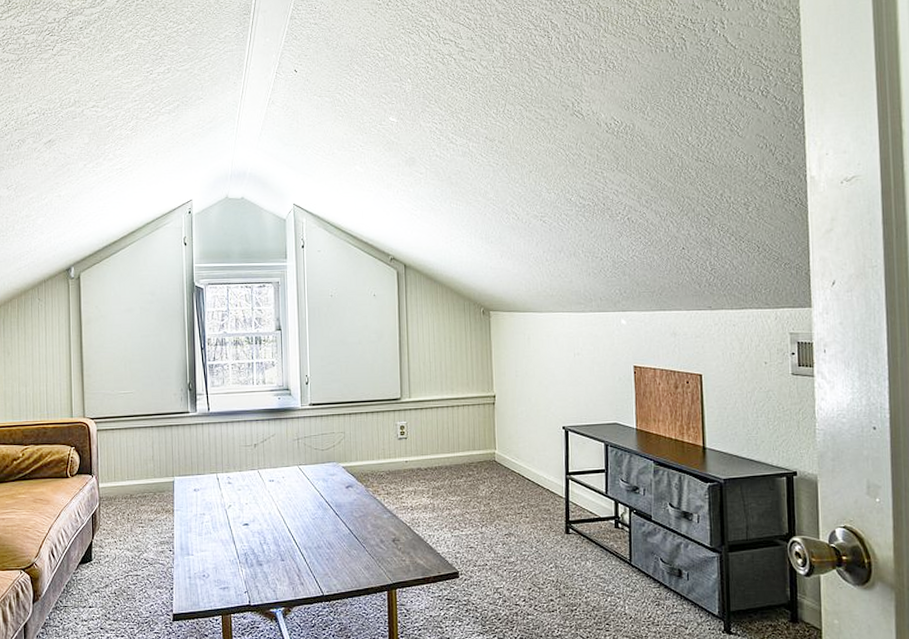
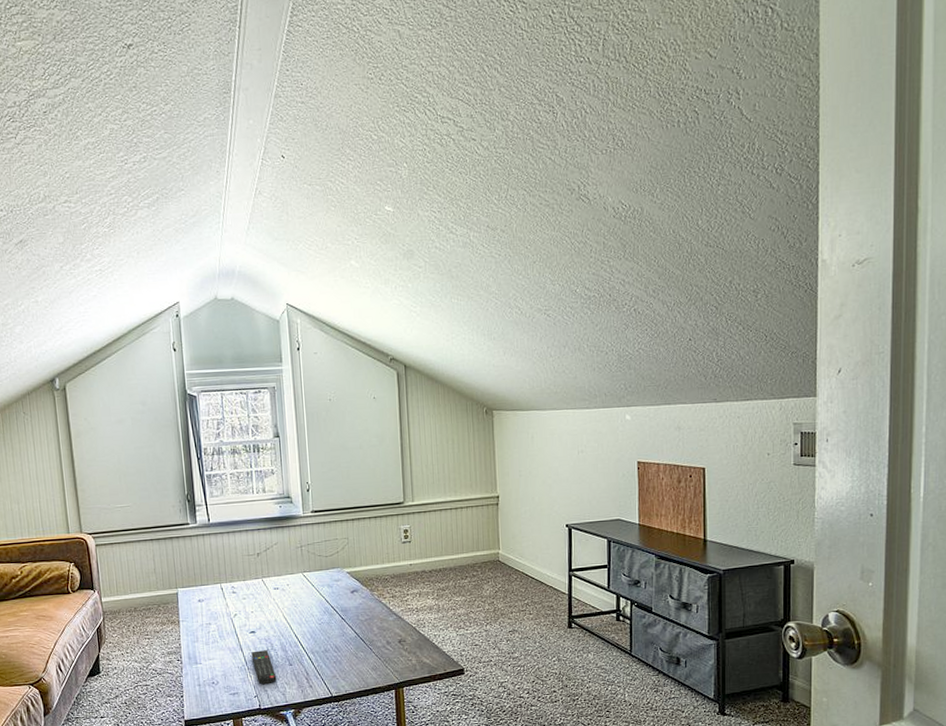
remote control: none [243,544,268,580] -> present [251,650,277,685]

